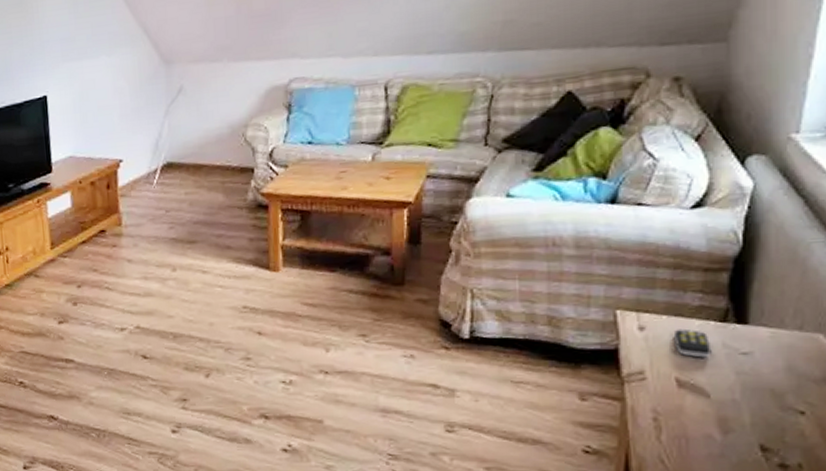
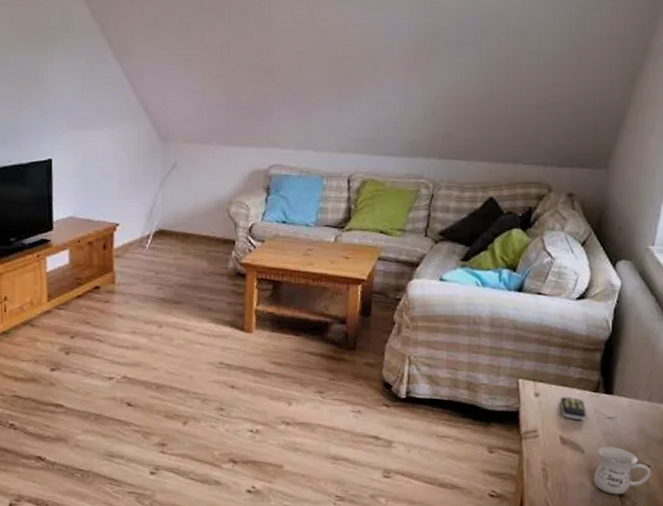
mug: none [725,389,807,449] -> present [594,447,651,495]

